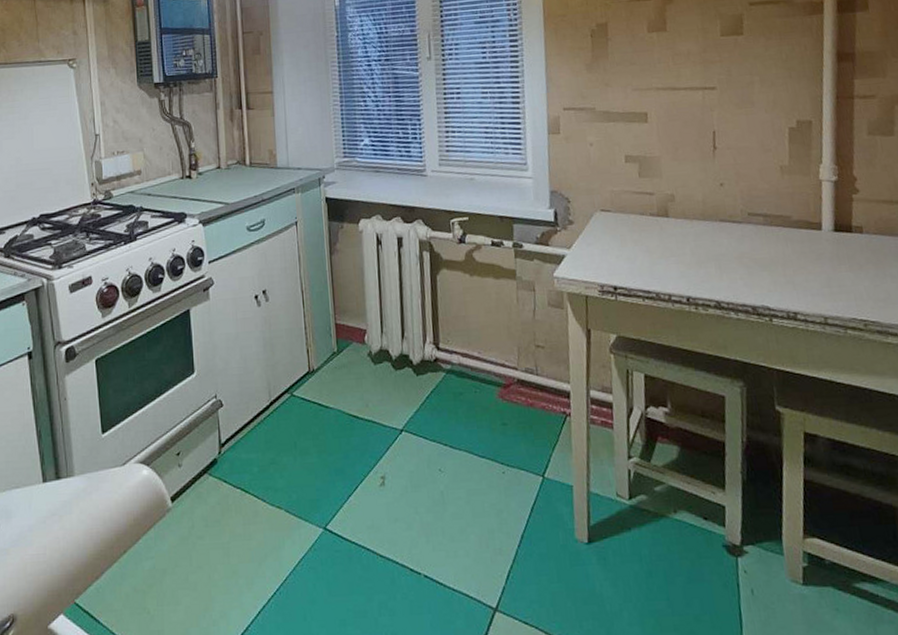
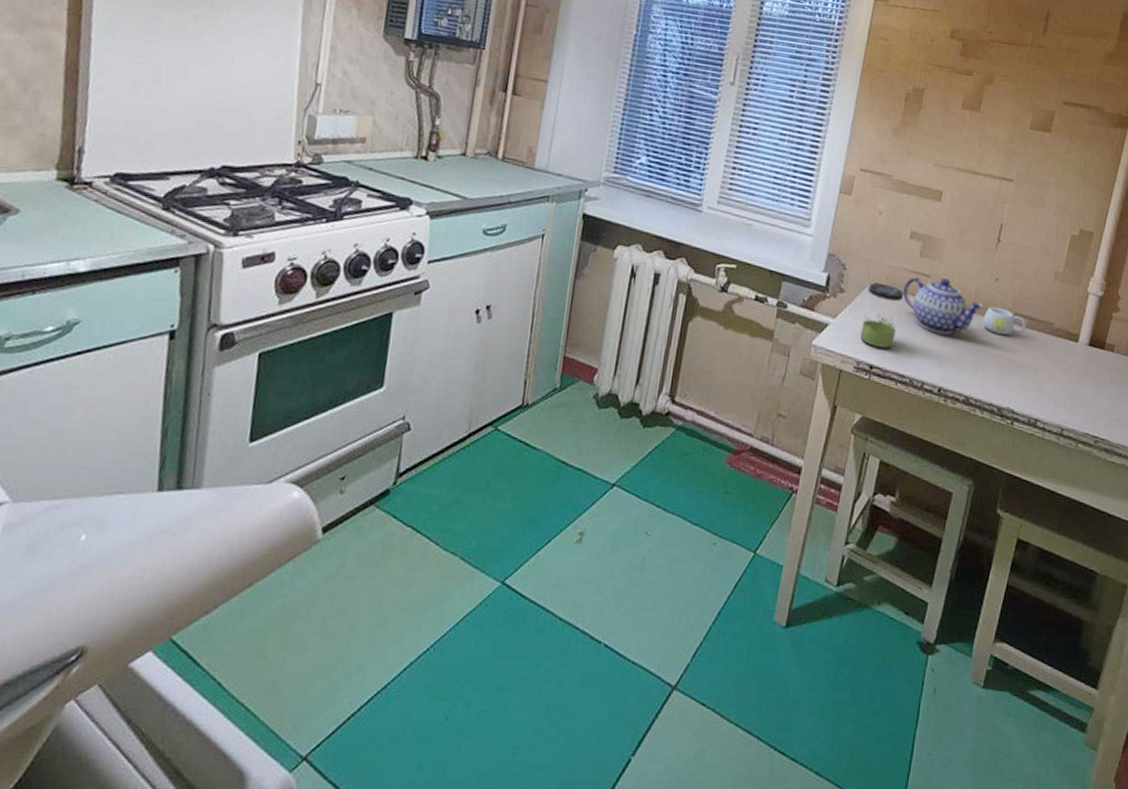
jar: none [595,208,633,269] -> present [860,282,904,348]
teapot: none [629,193,715,246] -> present [903,276,984,335]
mug: none [716,211,763,237] -> present [982,307,1026,336]

